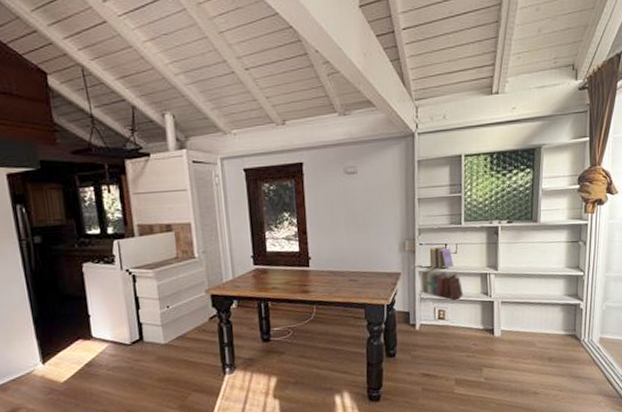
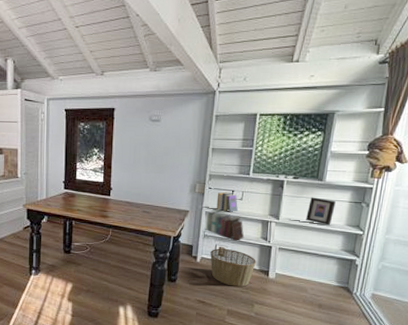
basket: none [429,310,479,352] -> present [210,248,256,287]
picture frame: none [525,241,553,271] -> present [306,197,336,226]

